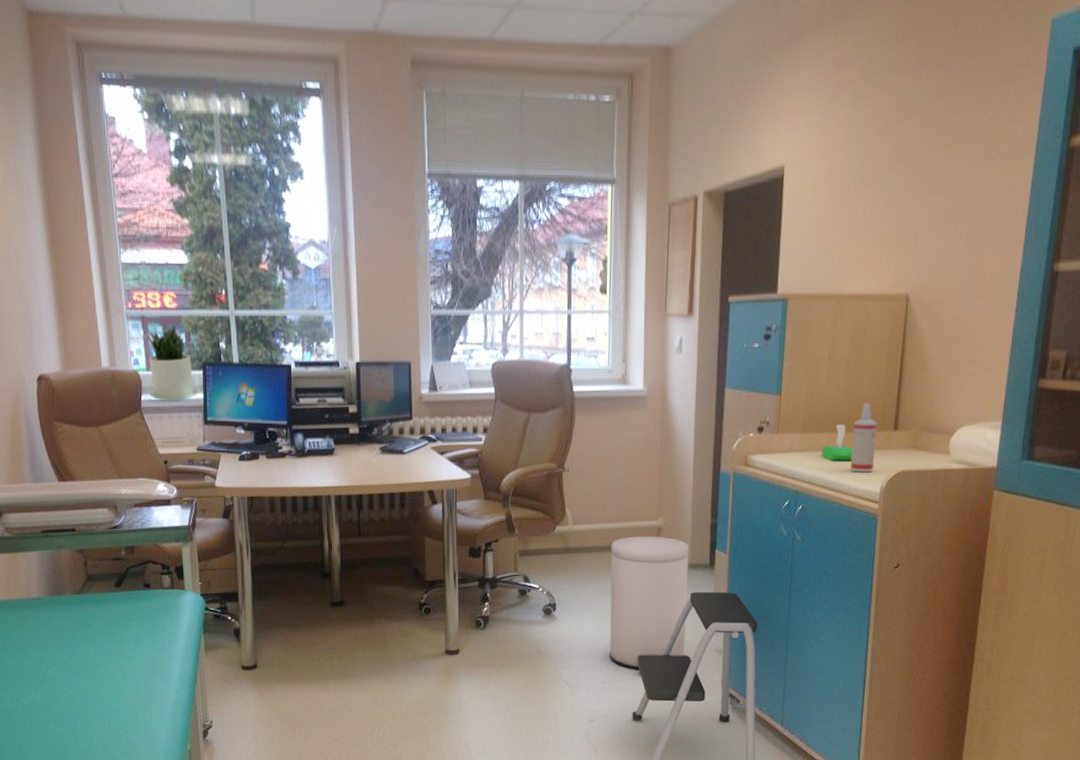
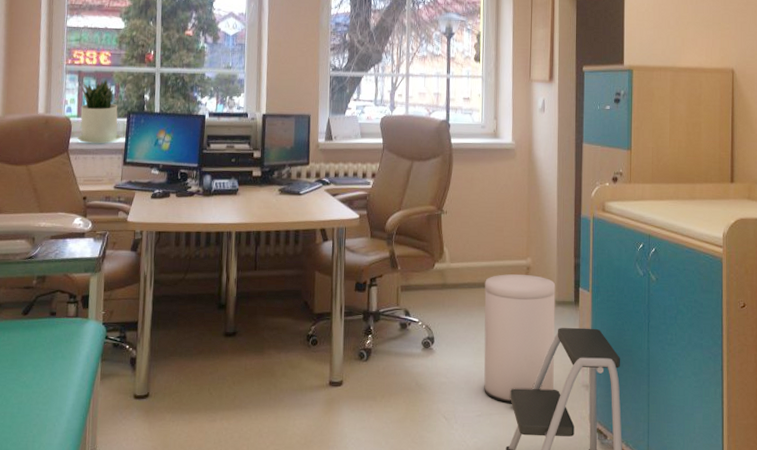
wet wipes pack: present [821,424,853,461] -> none [669,176,697,209]
spray bottle: present [851,403,878,473] -> none [696,159,716,220]

